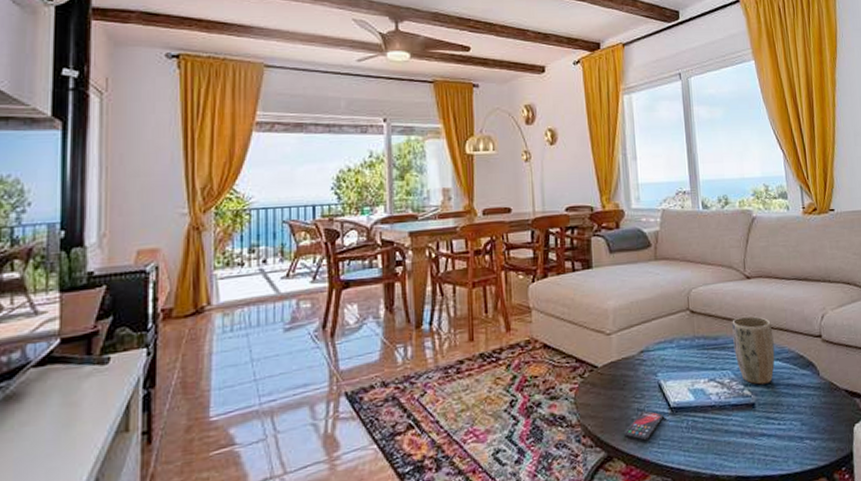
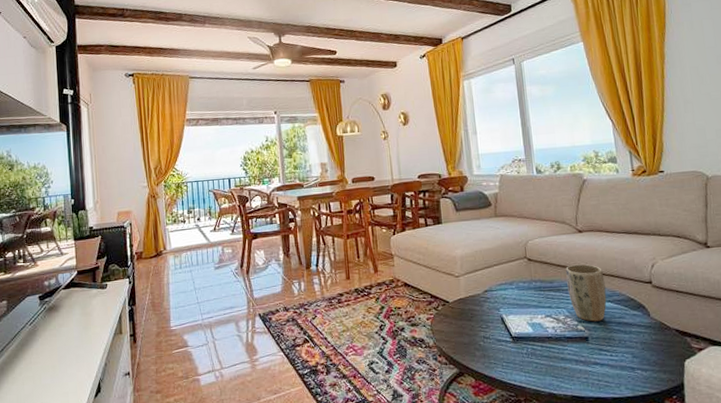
smartphone: present [623,410,664,441] -> none [472,338,506,362]

